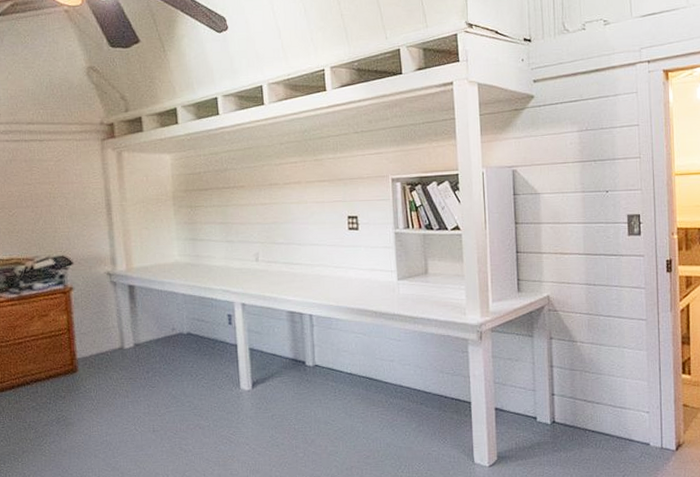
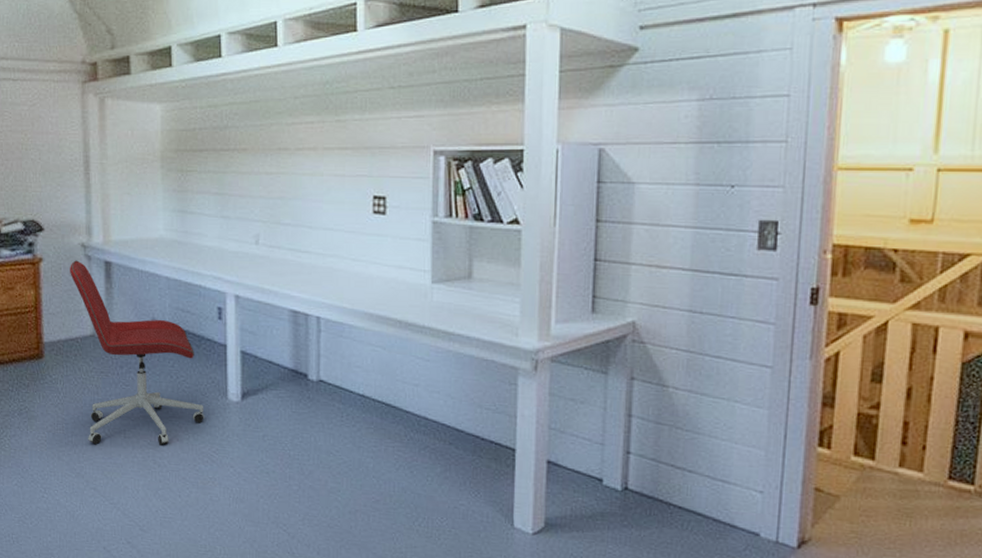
office chair: none [98,286,222,441] -> present [70,260,204,446]

